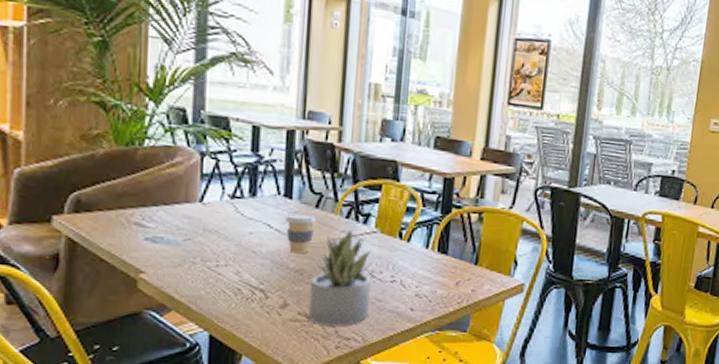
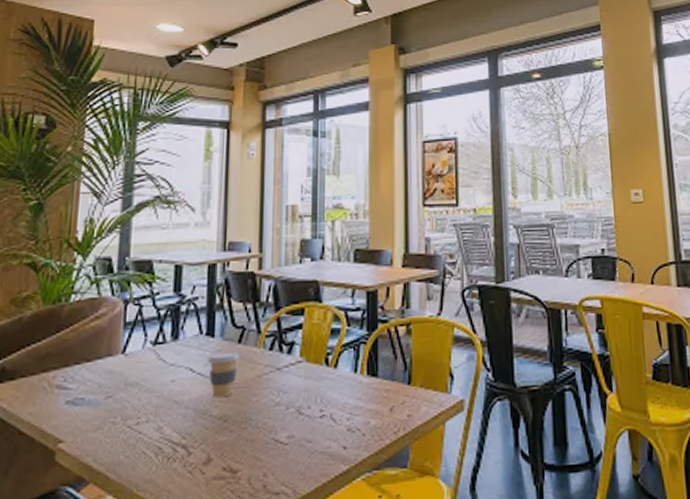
succulent plant: present [308,229,372,326] -> none [233,362,300,480]

